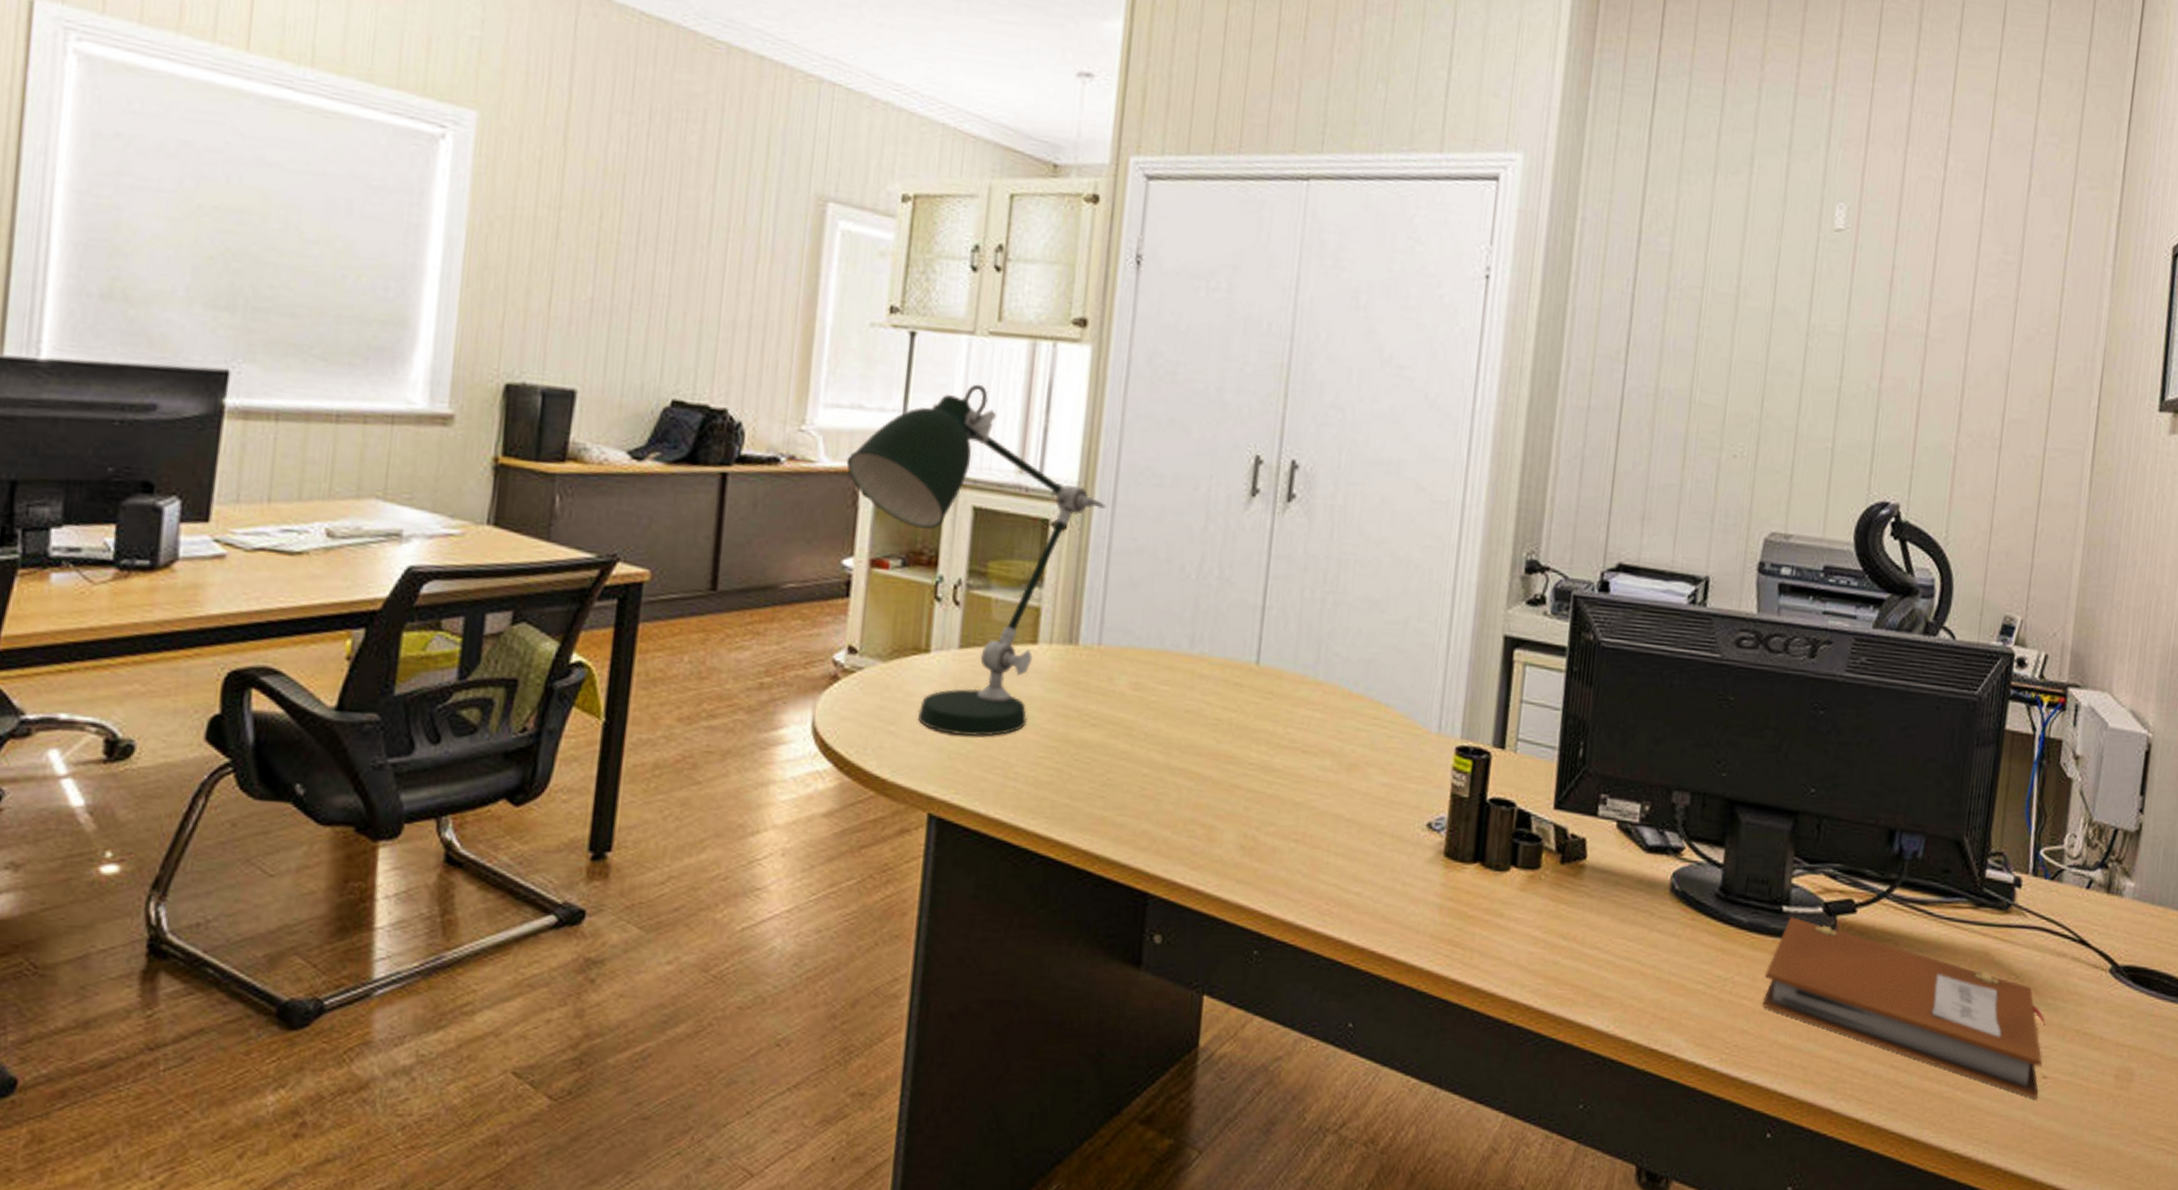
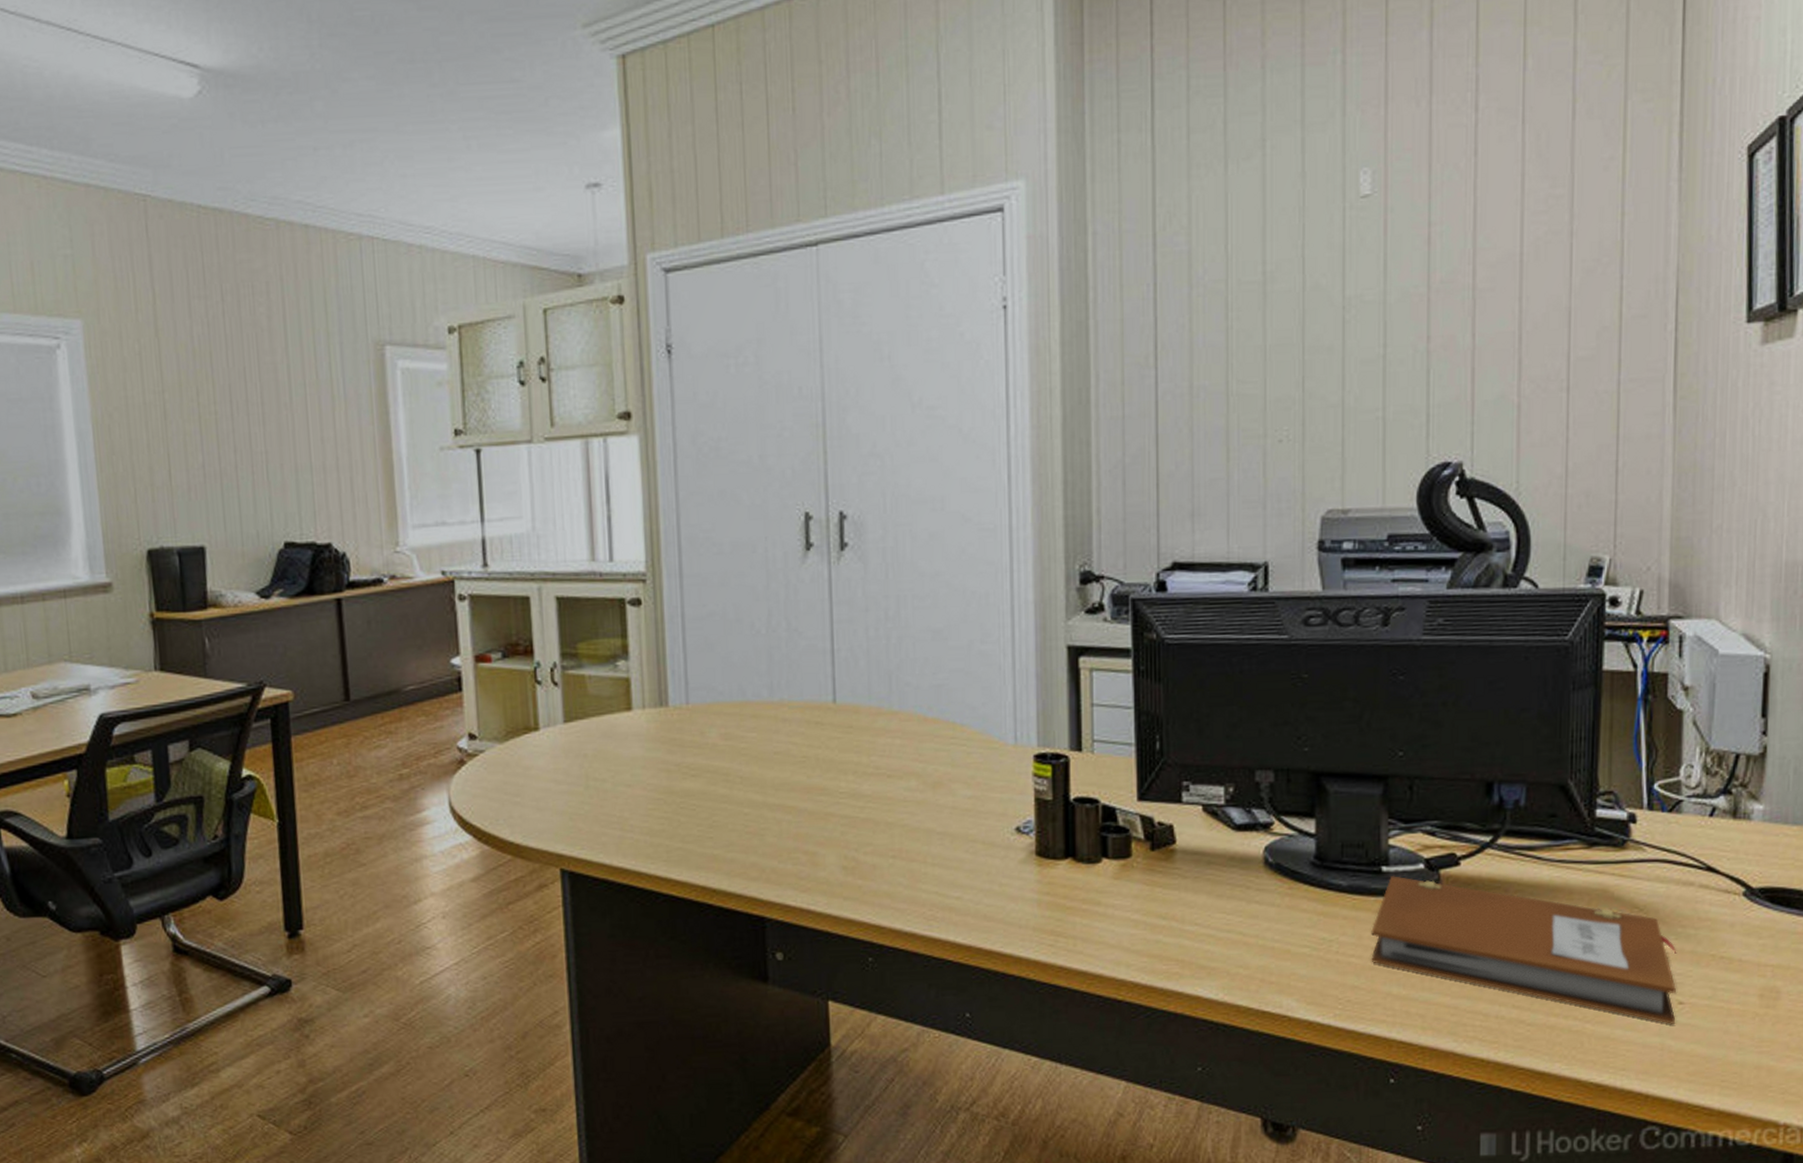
desk lamp: present [846,384,1107,736] -> none [440,487,674,799]

